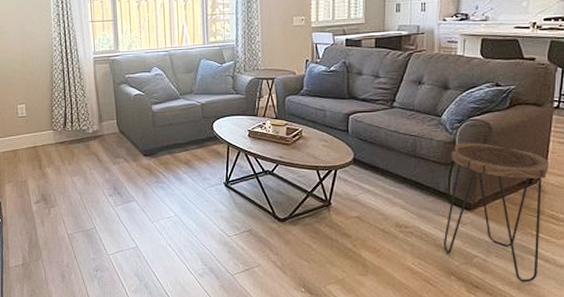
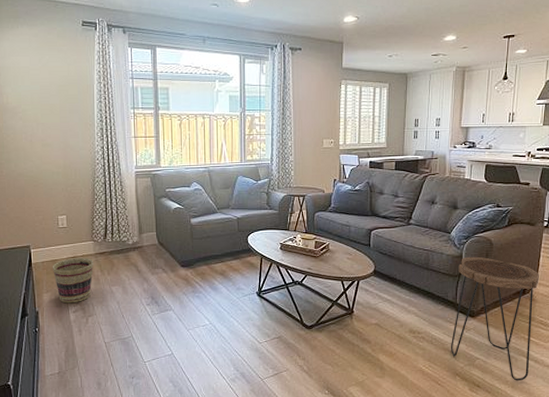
basket: none [13,147,54,194] -> present [52,258,93,304]

